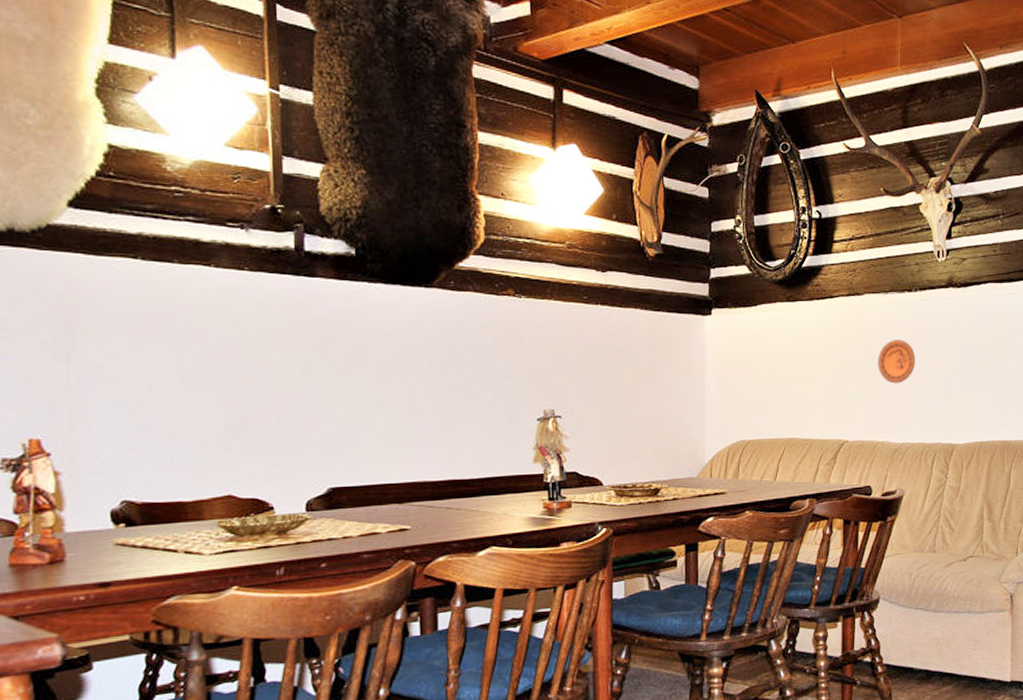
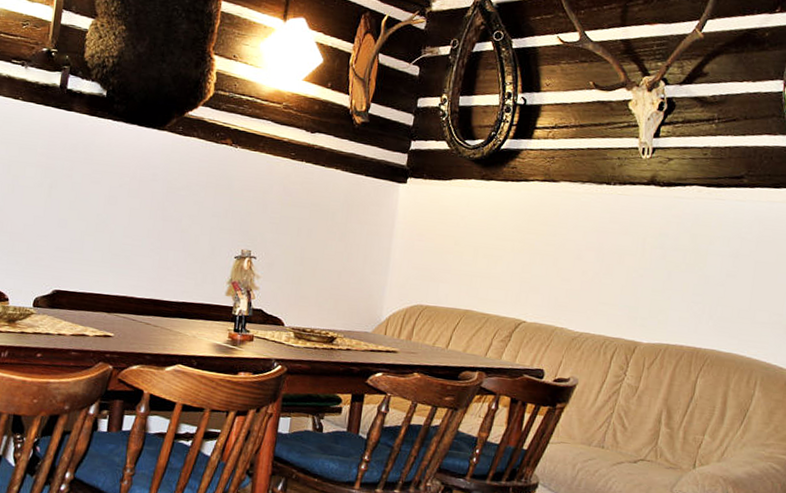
decorative plate: present [878,340,916,384] -> none [565,229,607,273]

